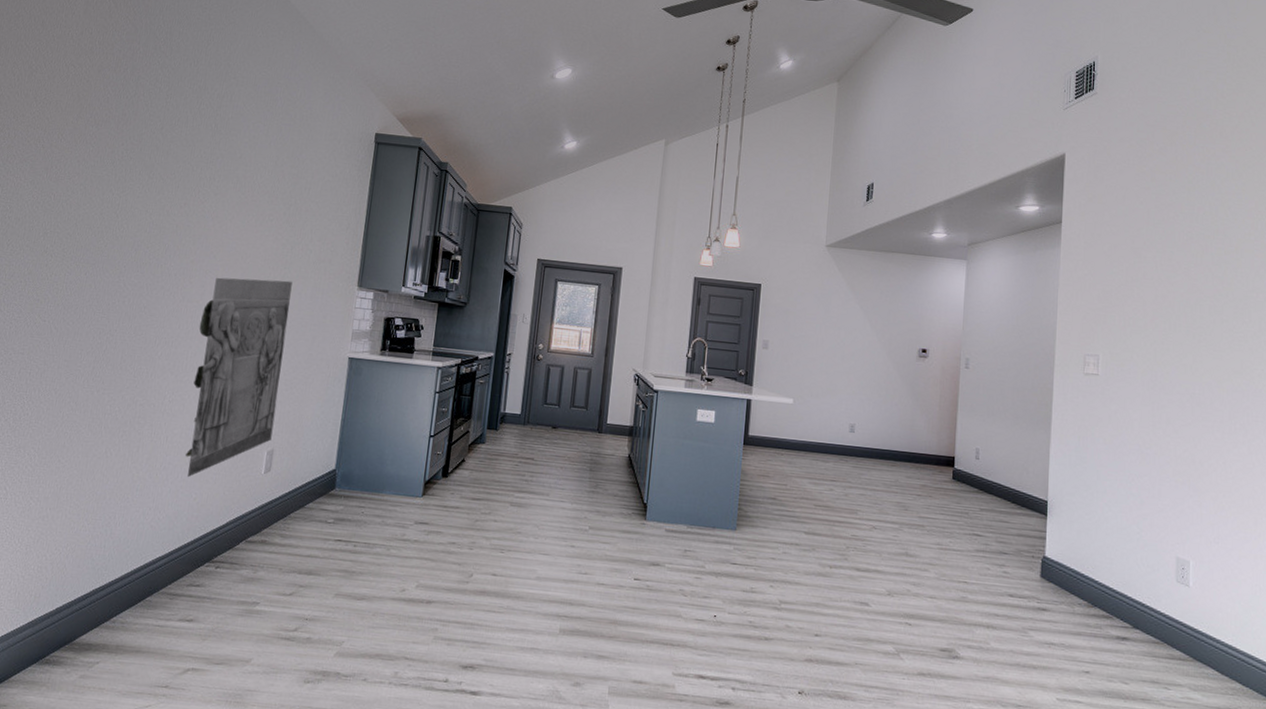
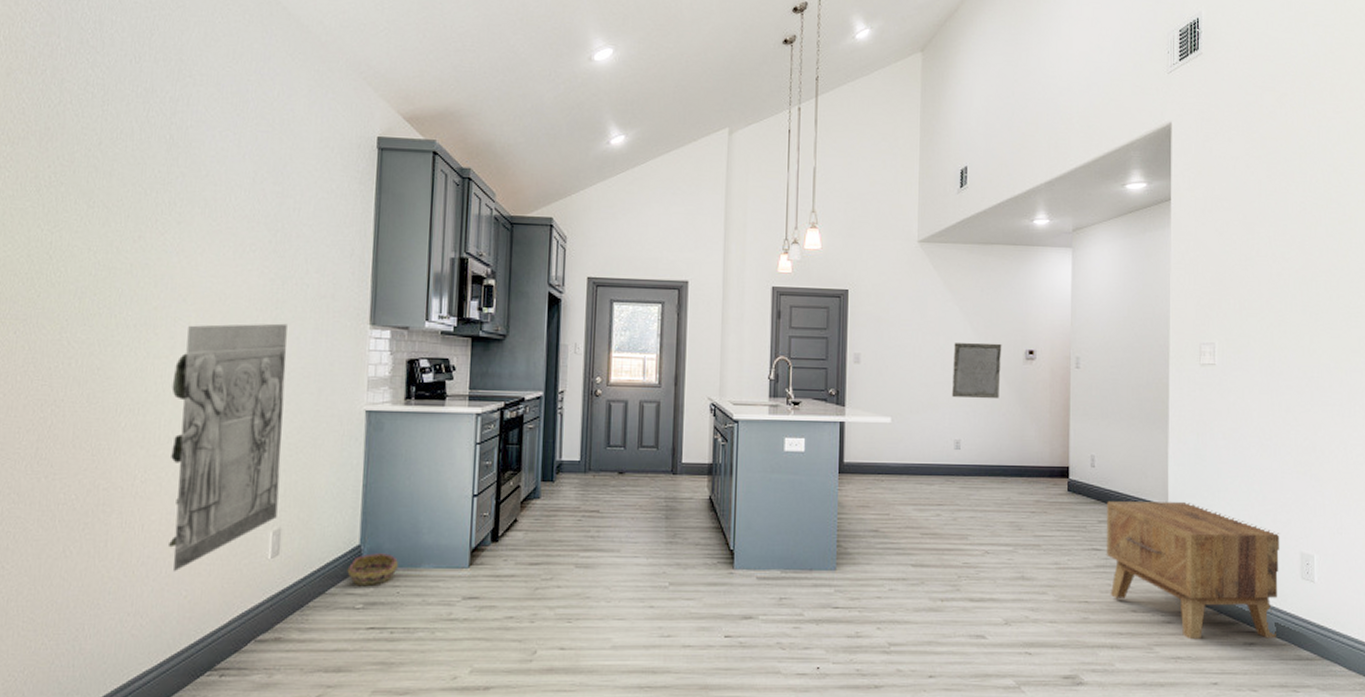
basket: none [323,477,365,505] -> present [347,553,398,585]
stone plaque: none [849,337,898,390] -> present [951,342,1002,399]
side table: none [986,491,1157,636] -> present [1106,501,1280,640]

